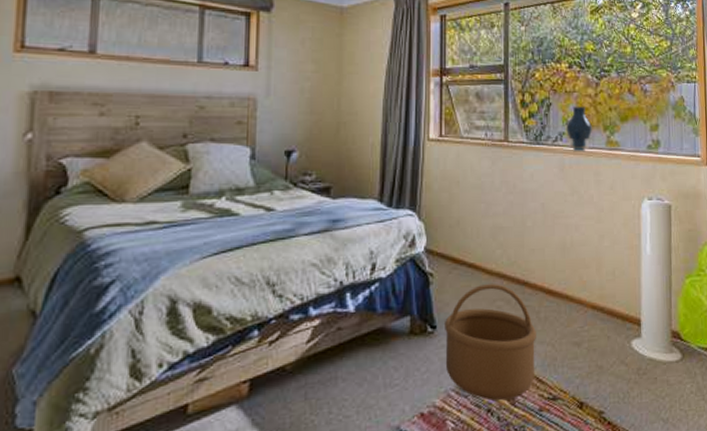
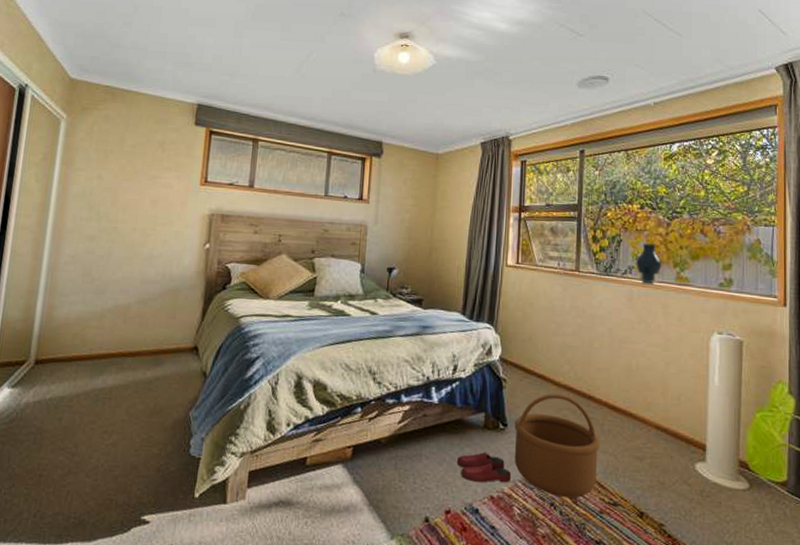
slippers: none [379,363,442,400] -> present [456,452,511,483]

